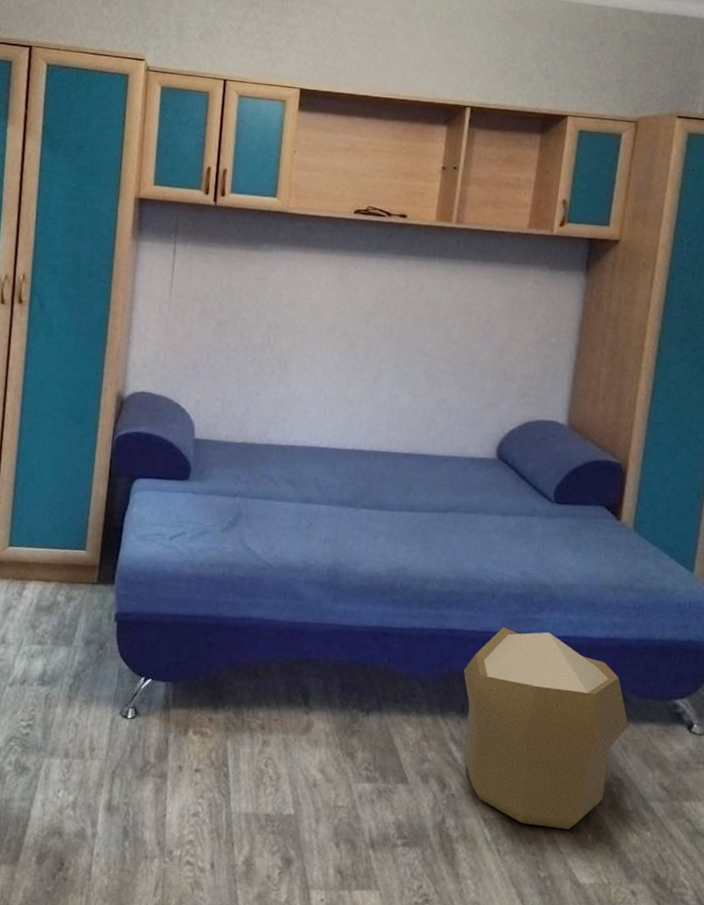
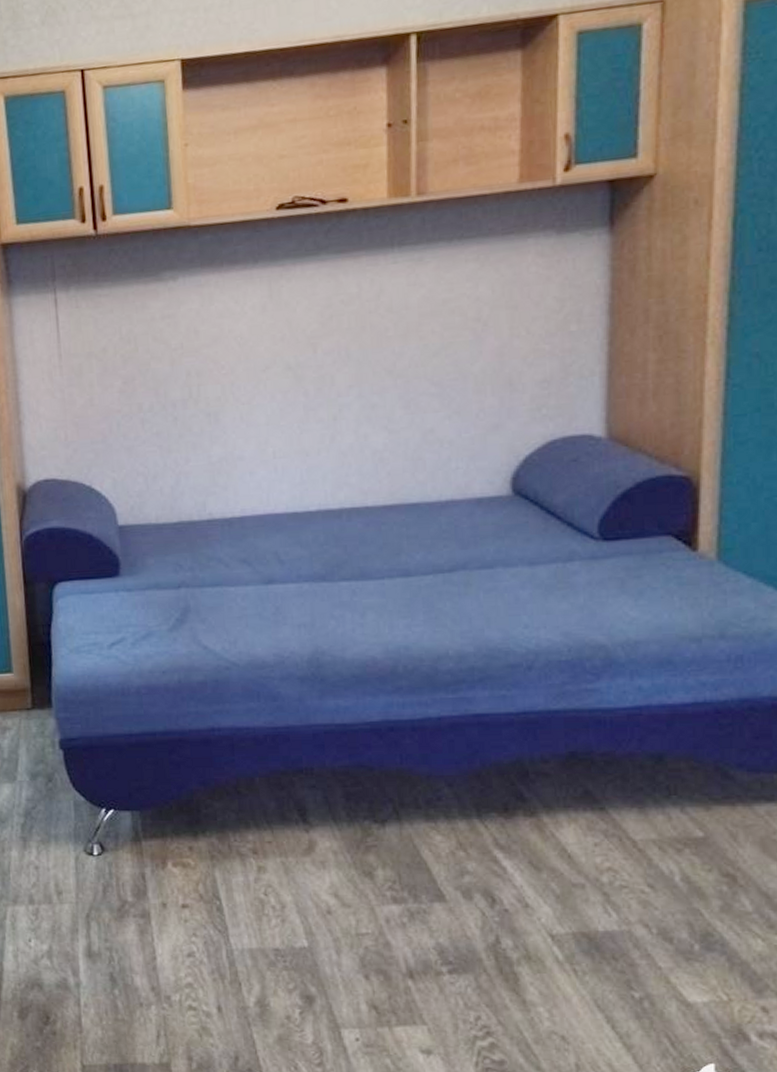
pouf: present [463,626,629,830] -> none [501,703,737,940]

